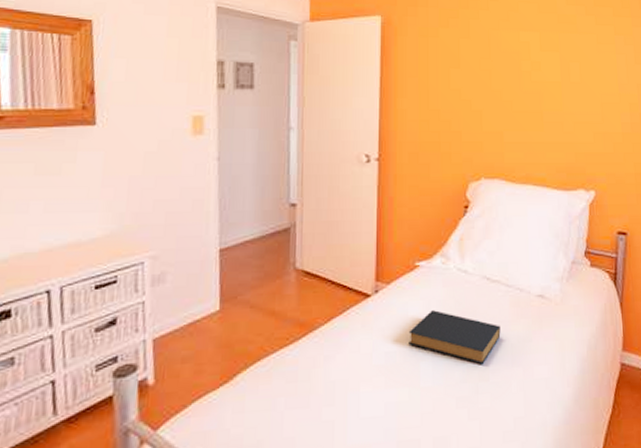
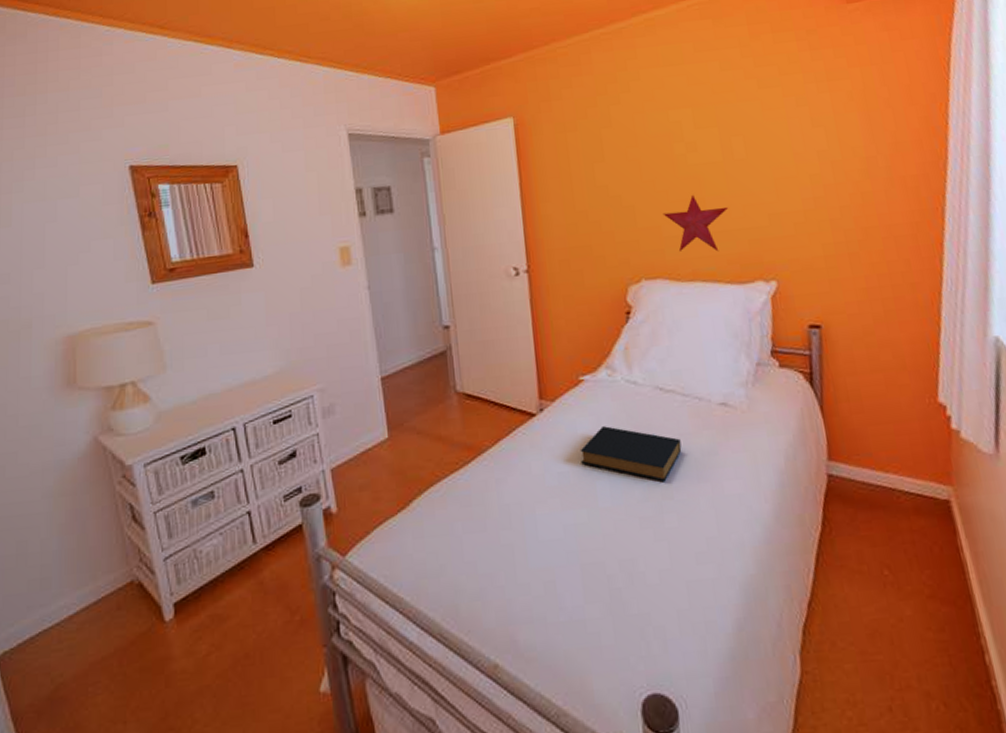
decorative star: none [506,107,562,160] -> present [662,194,729,252]

